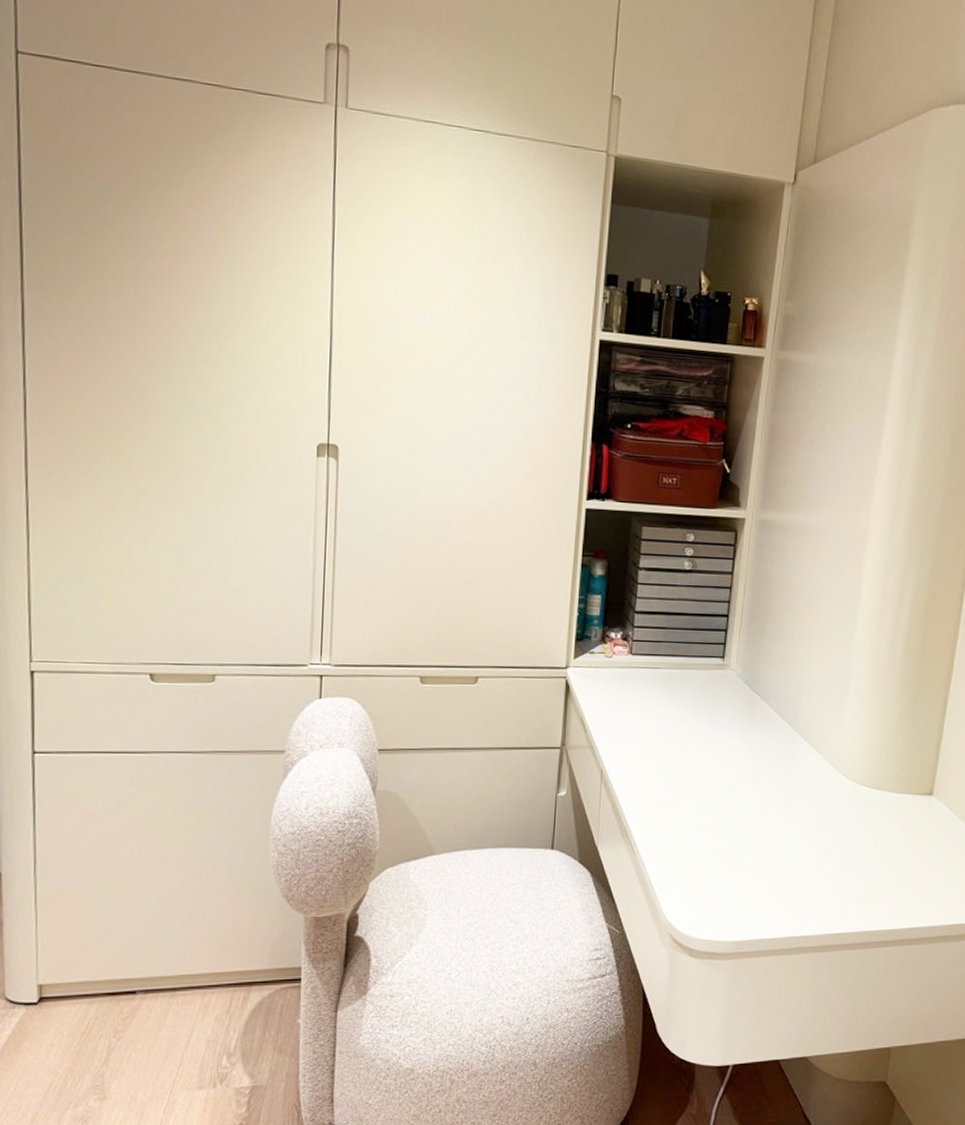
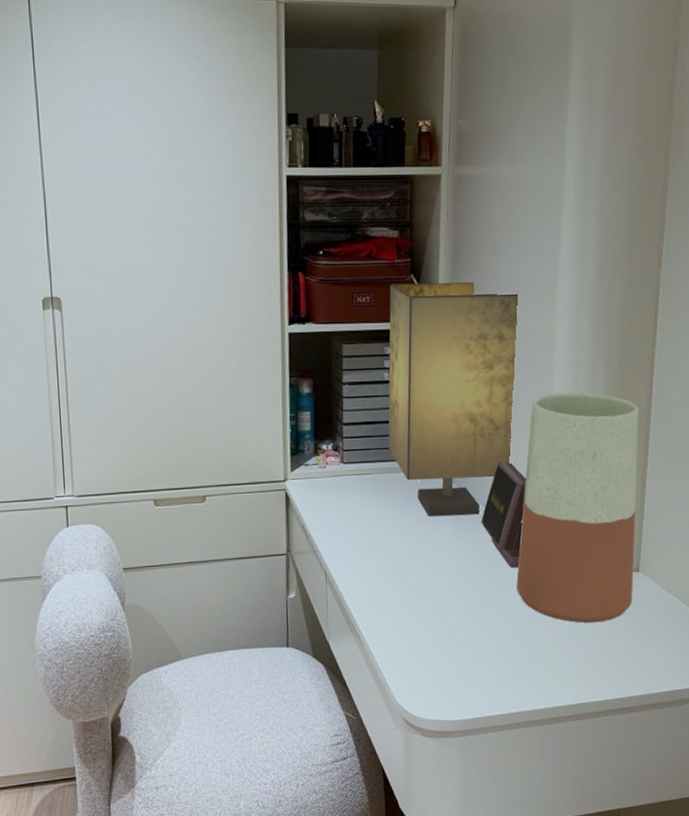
table lamp: none [681,467,833,721] -> present [388,282,518,516]
jewelry box: none [772,667,824,782] -> present [481,461,526,569]
vase: none [804,599,947,845] -> present [516,391,639,623]

